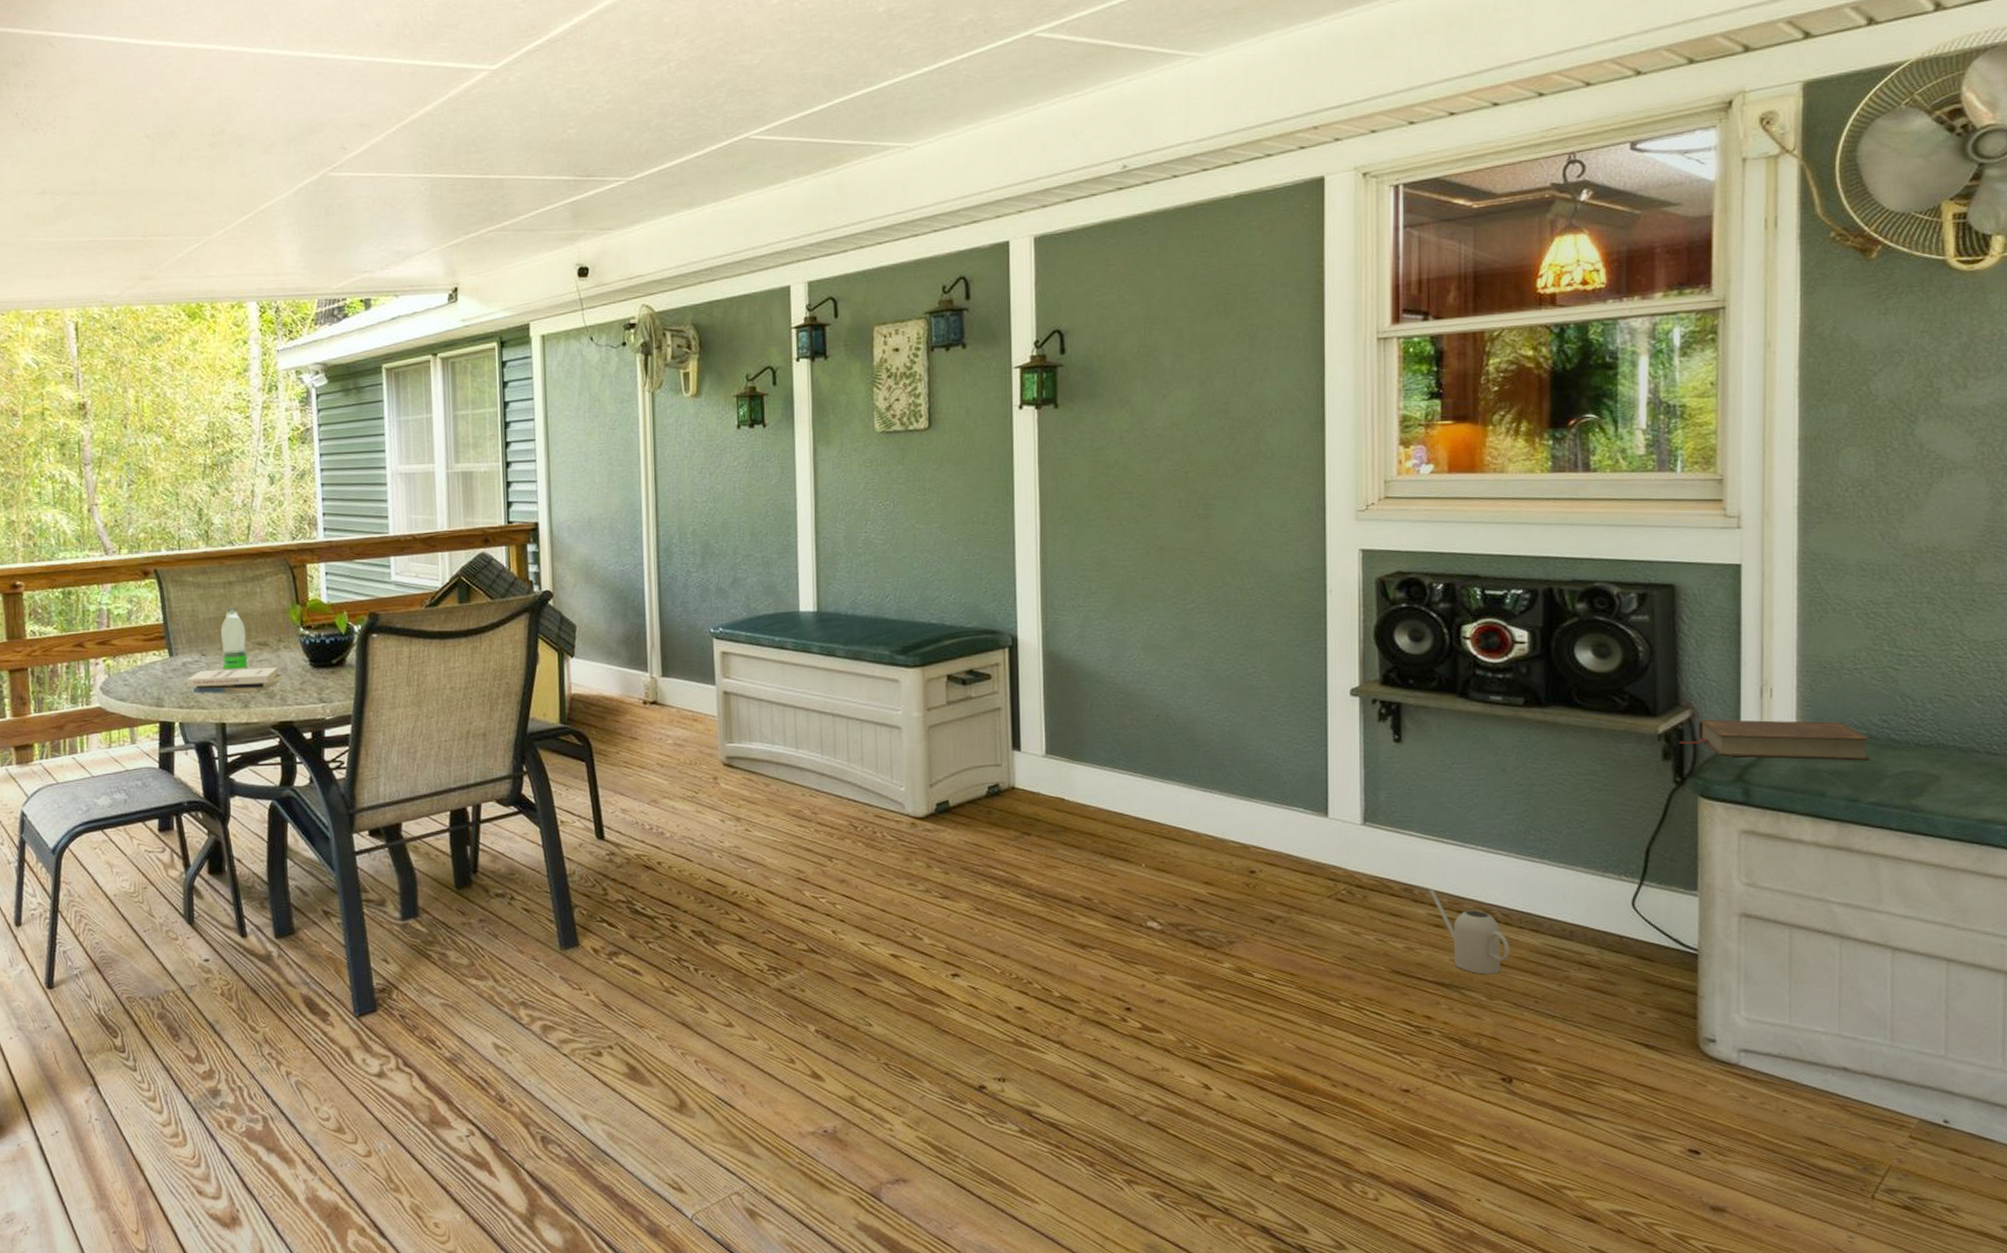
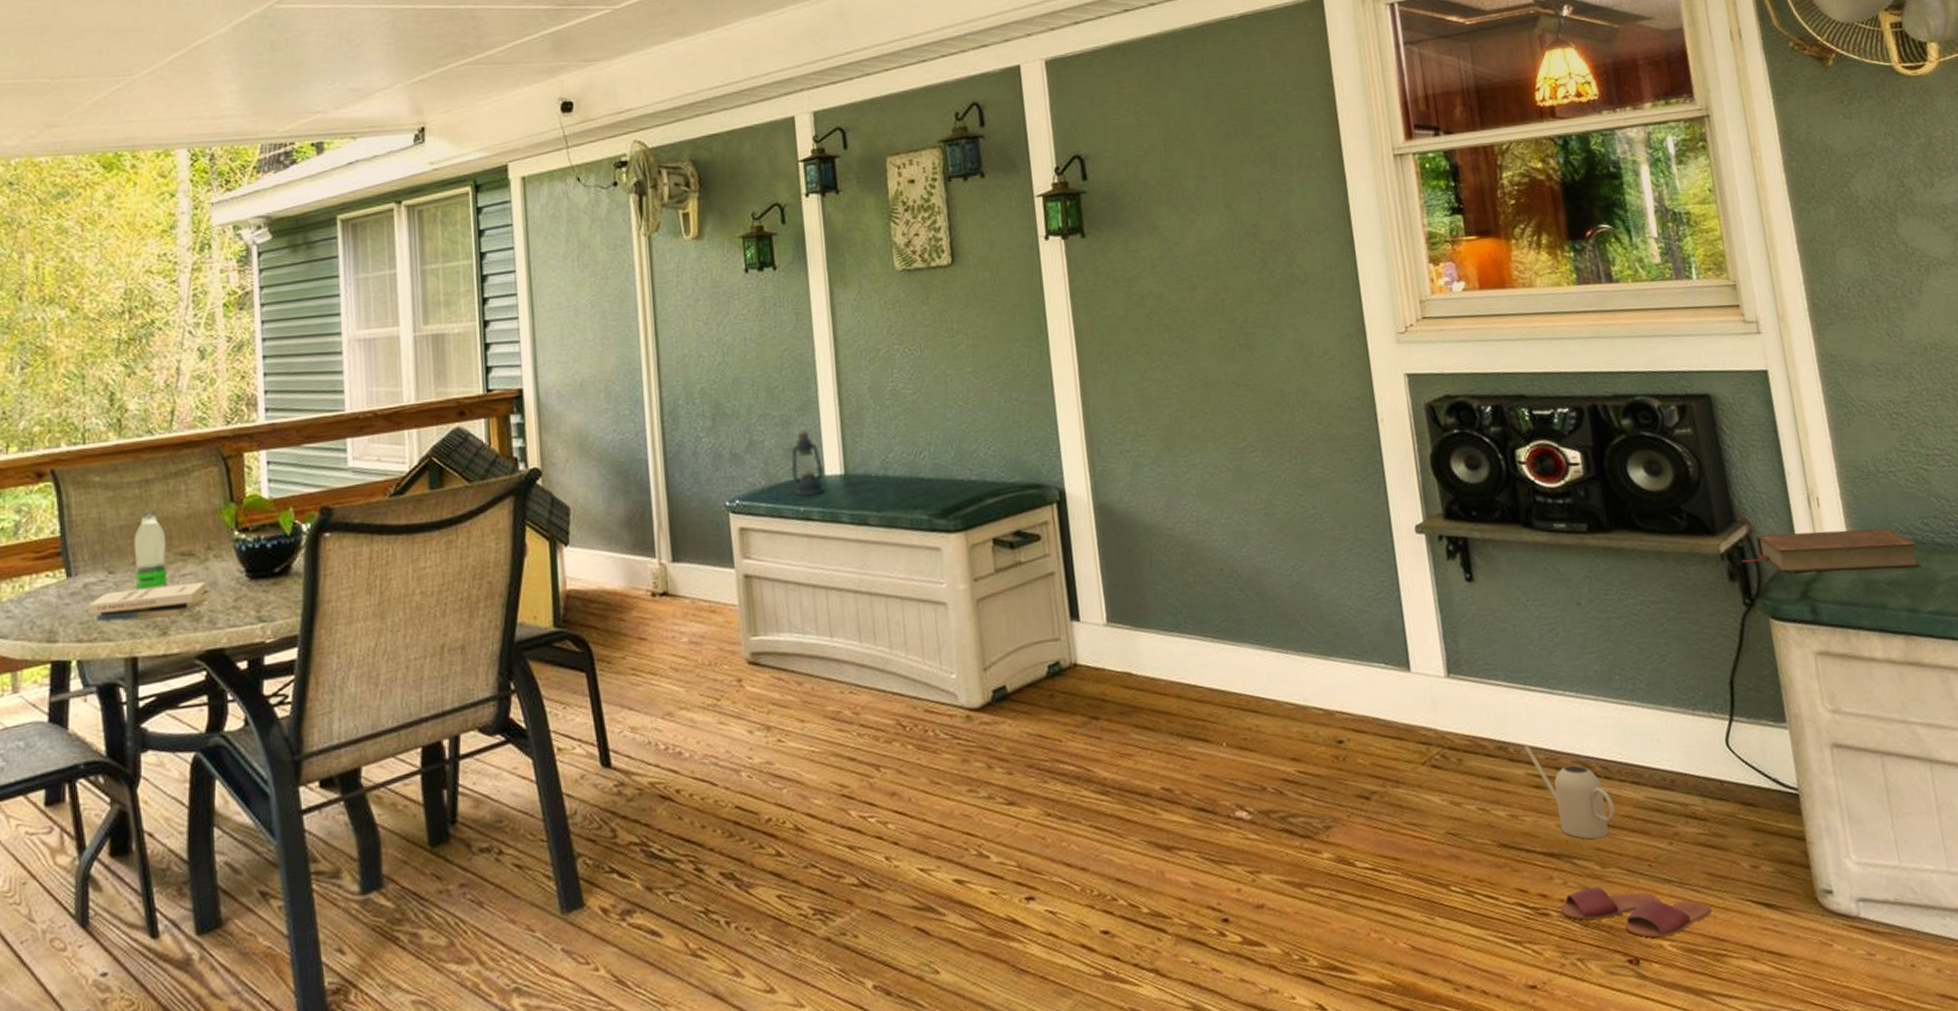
lantern: none [768,550,799,629] -> present [787,406,825,498]
slippers: none [1442,1014,1592,1063] -> present [1560,886,1713,938]

